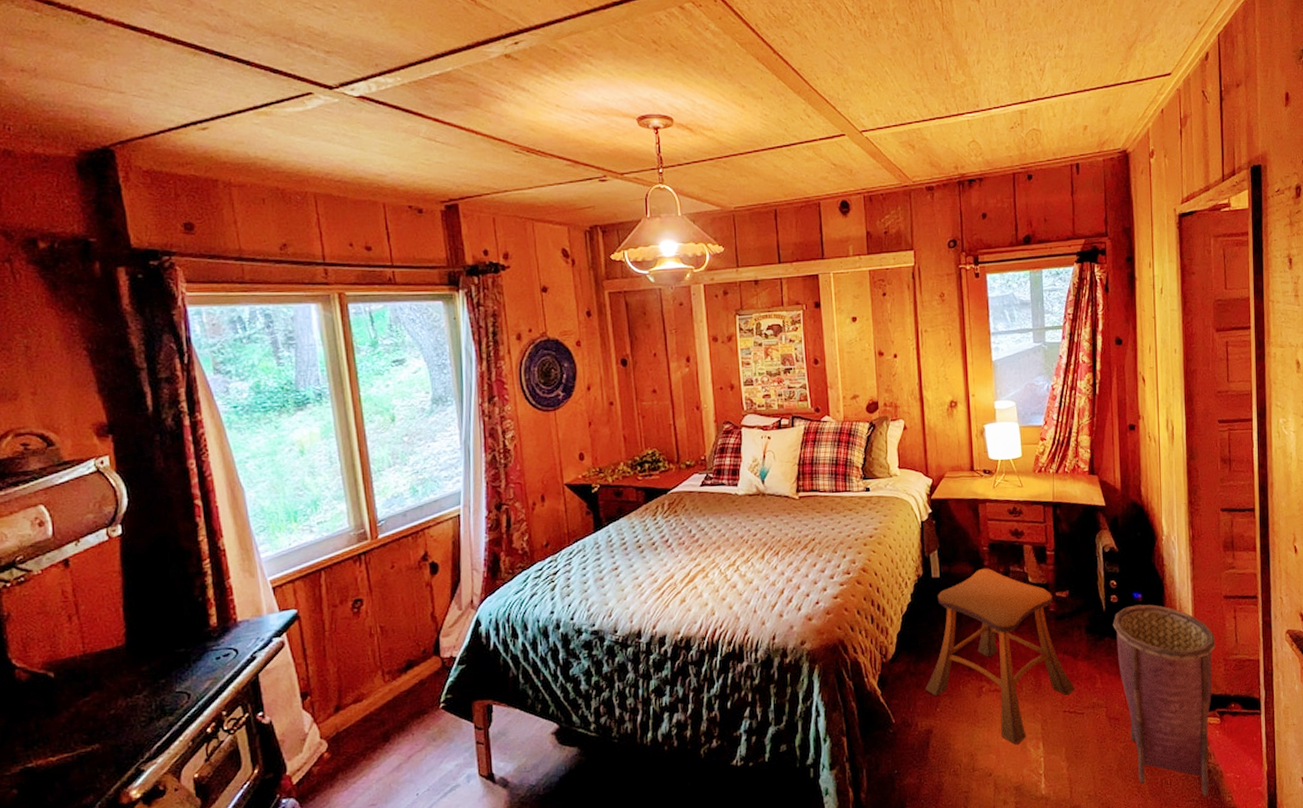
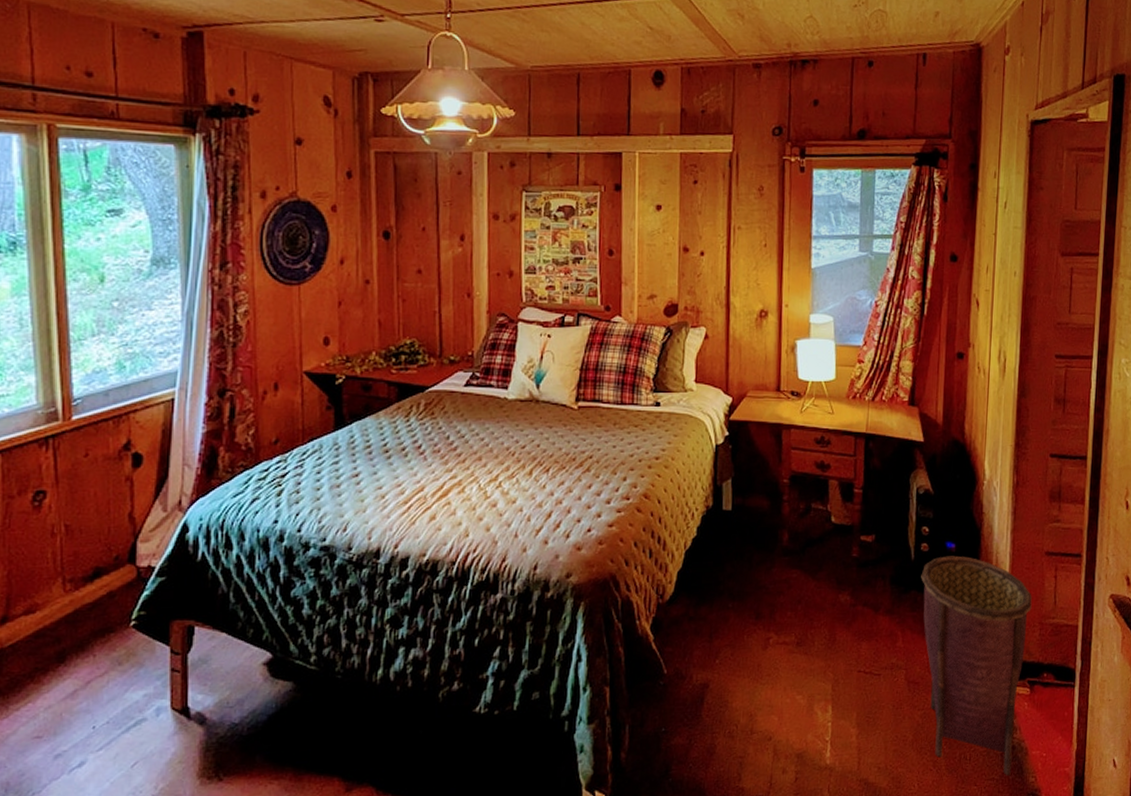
stool: present [925,568,1075,745] -> none [704,503,873,706]

